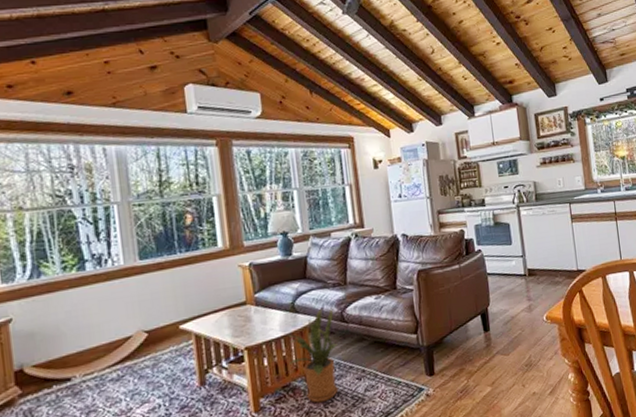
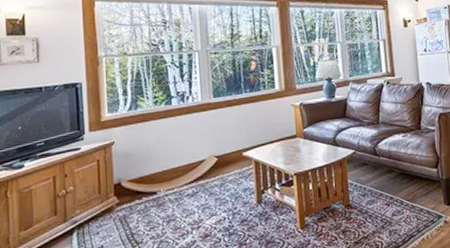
house plant: present [288,308,338,403] -> none [329,142,370,224]

